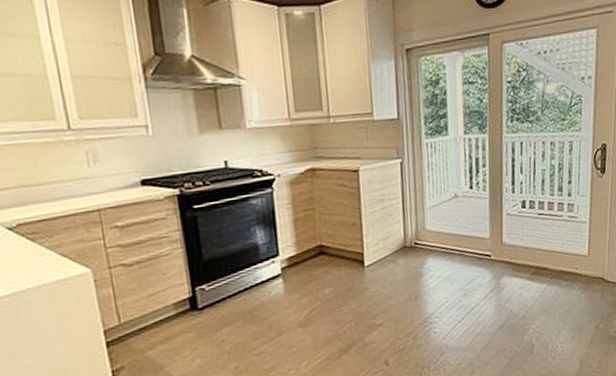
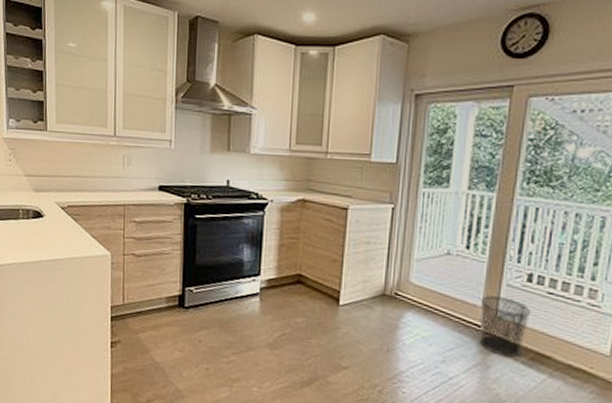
waste bin: none [488,225,529,277] -> present [480,296,532,358]

